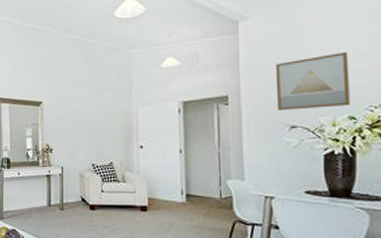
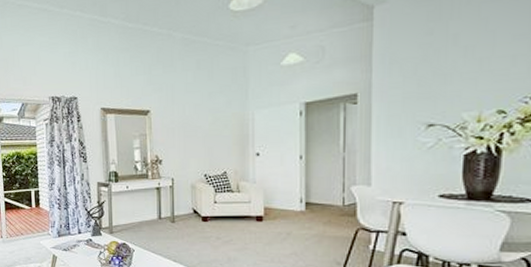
wall art: present [275,52,351,111] -> none [413,35,504,108]

